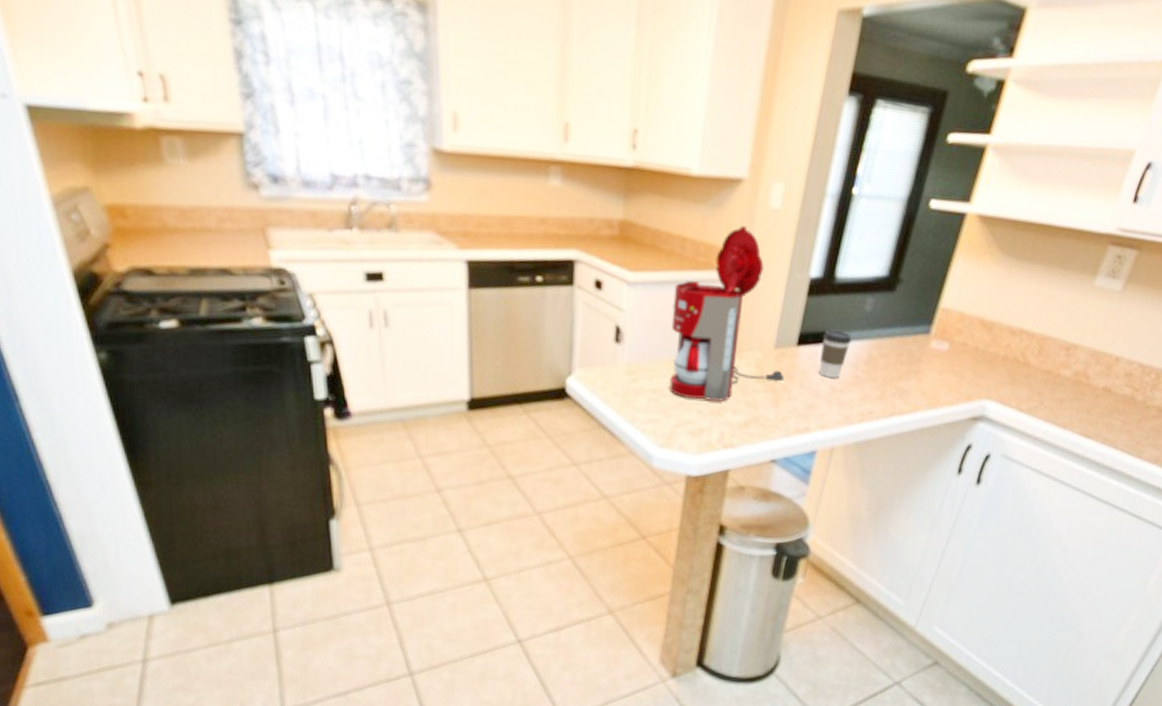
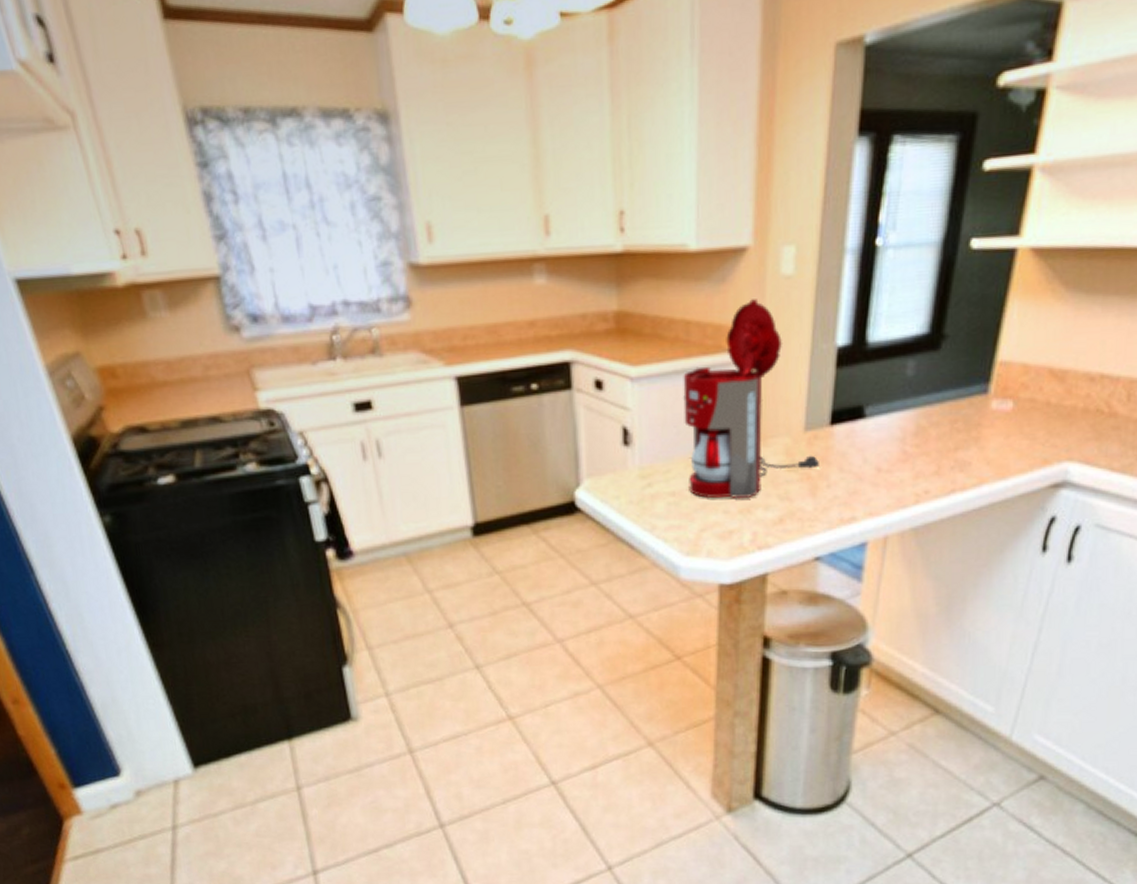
coffee cup: present [819,329,852,378] -> none [859,402,894,457]

